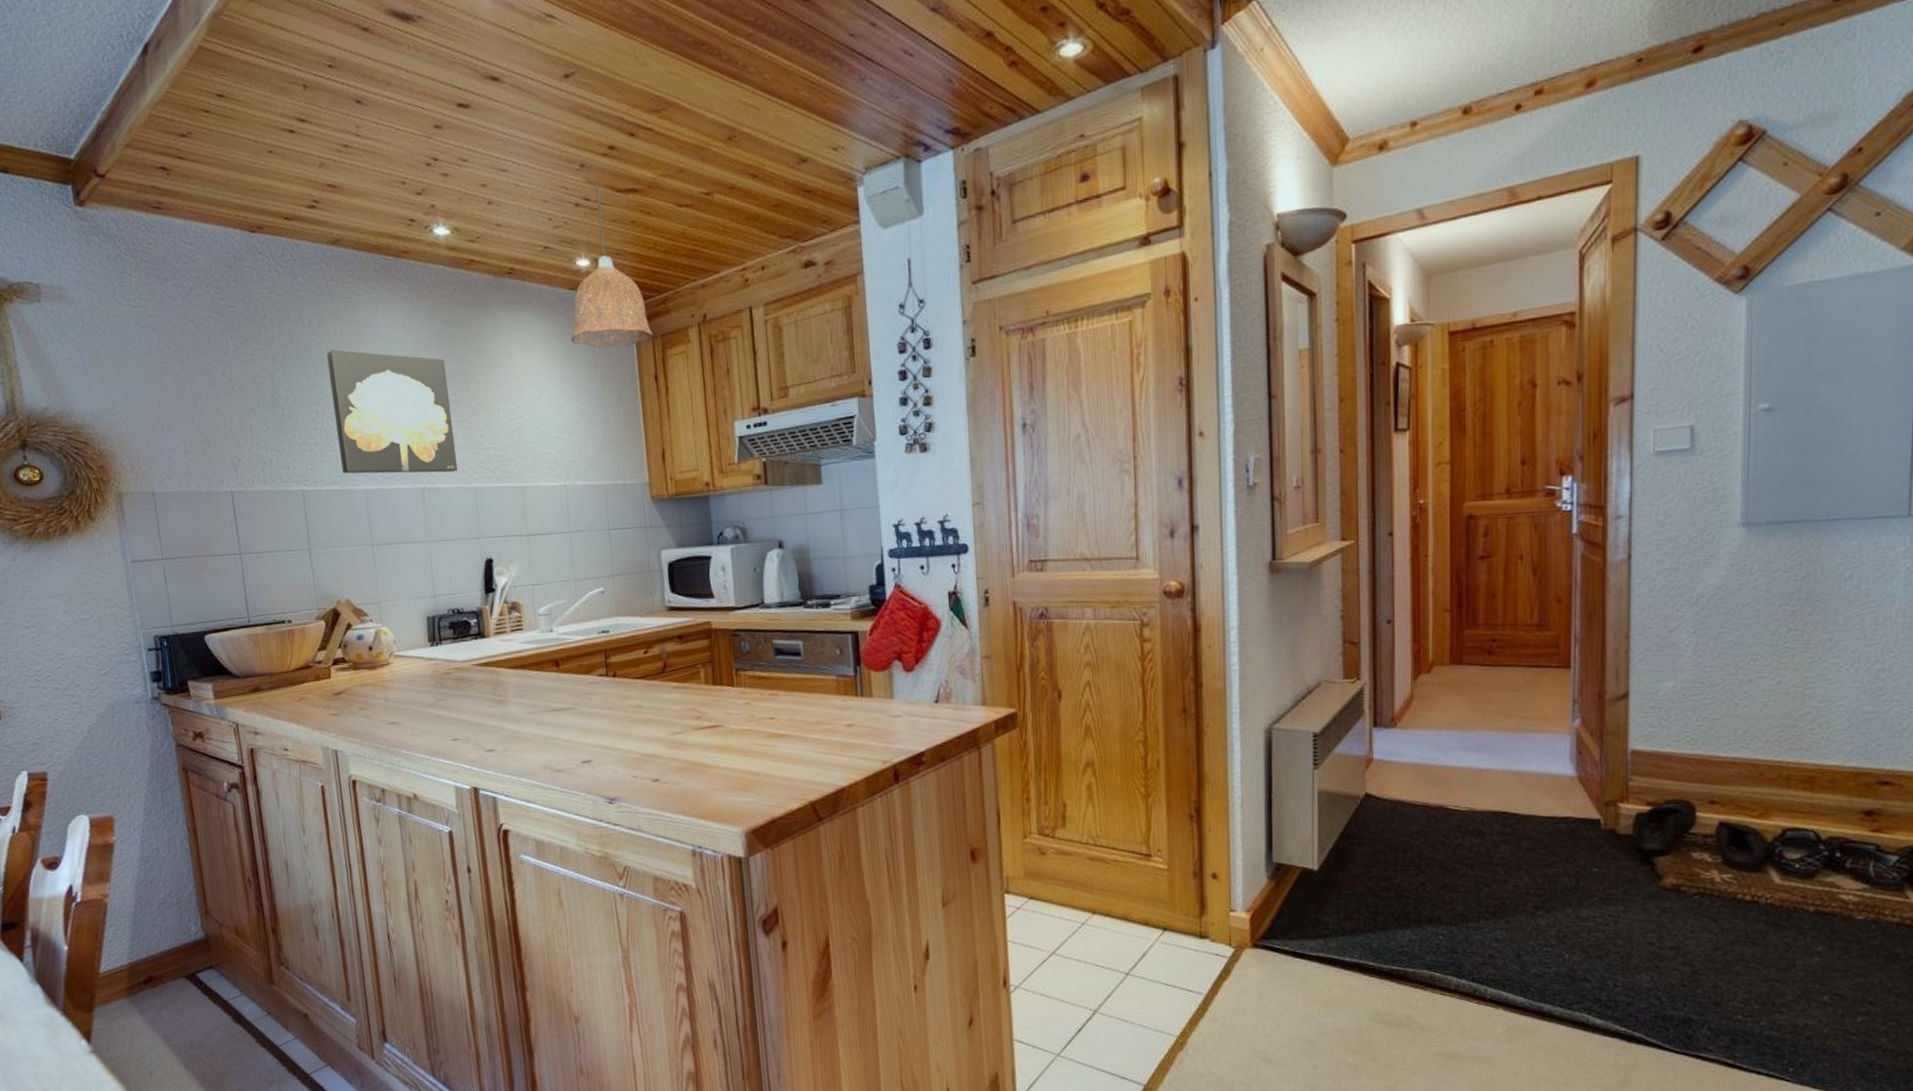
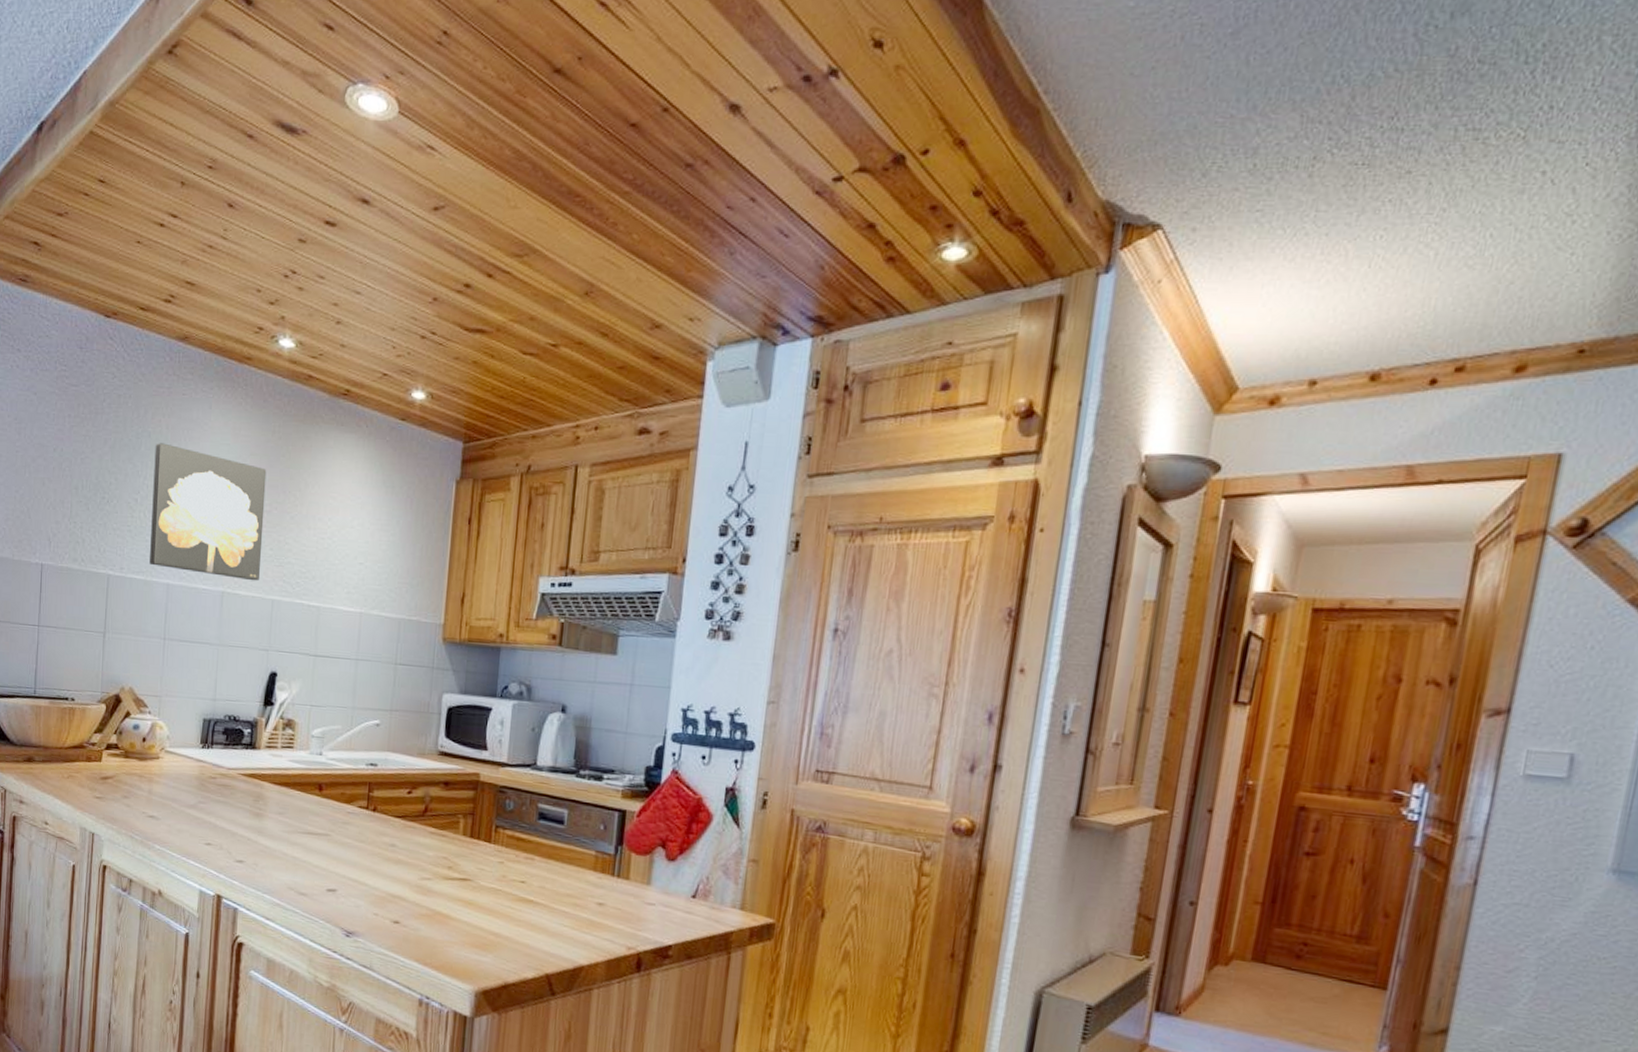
pendant lamp: present [571,181,653,348] -> none [392,317,475,485]

